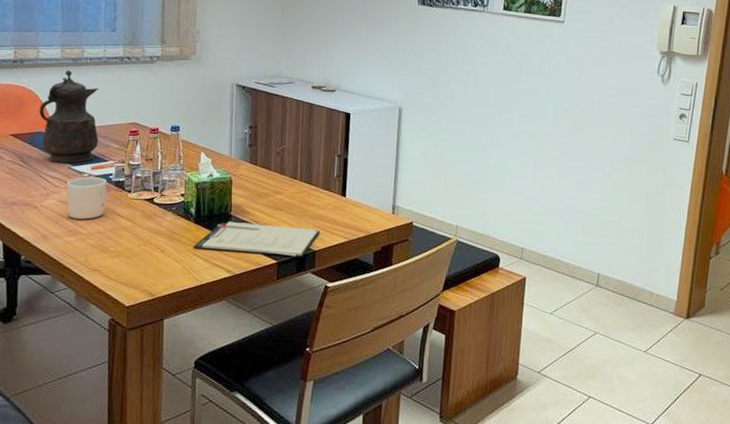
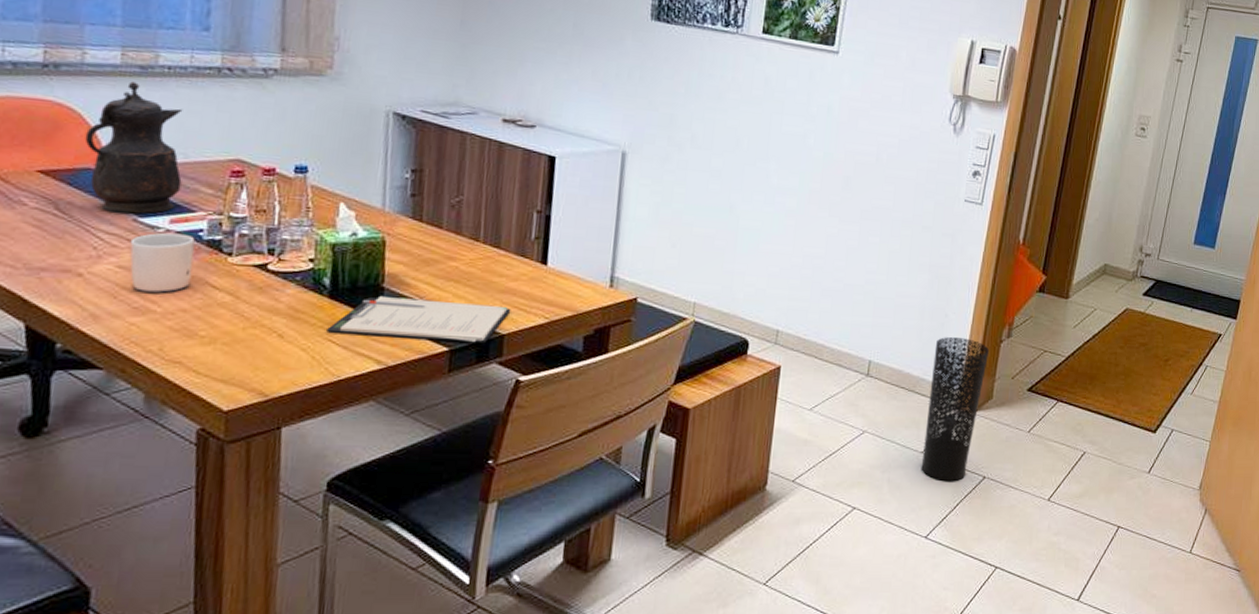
umbrella stand: none [645,254,700,378] -> present [921,337,989,482]

